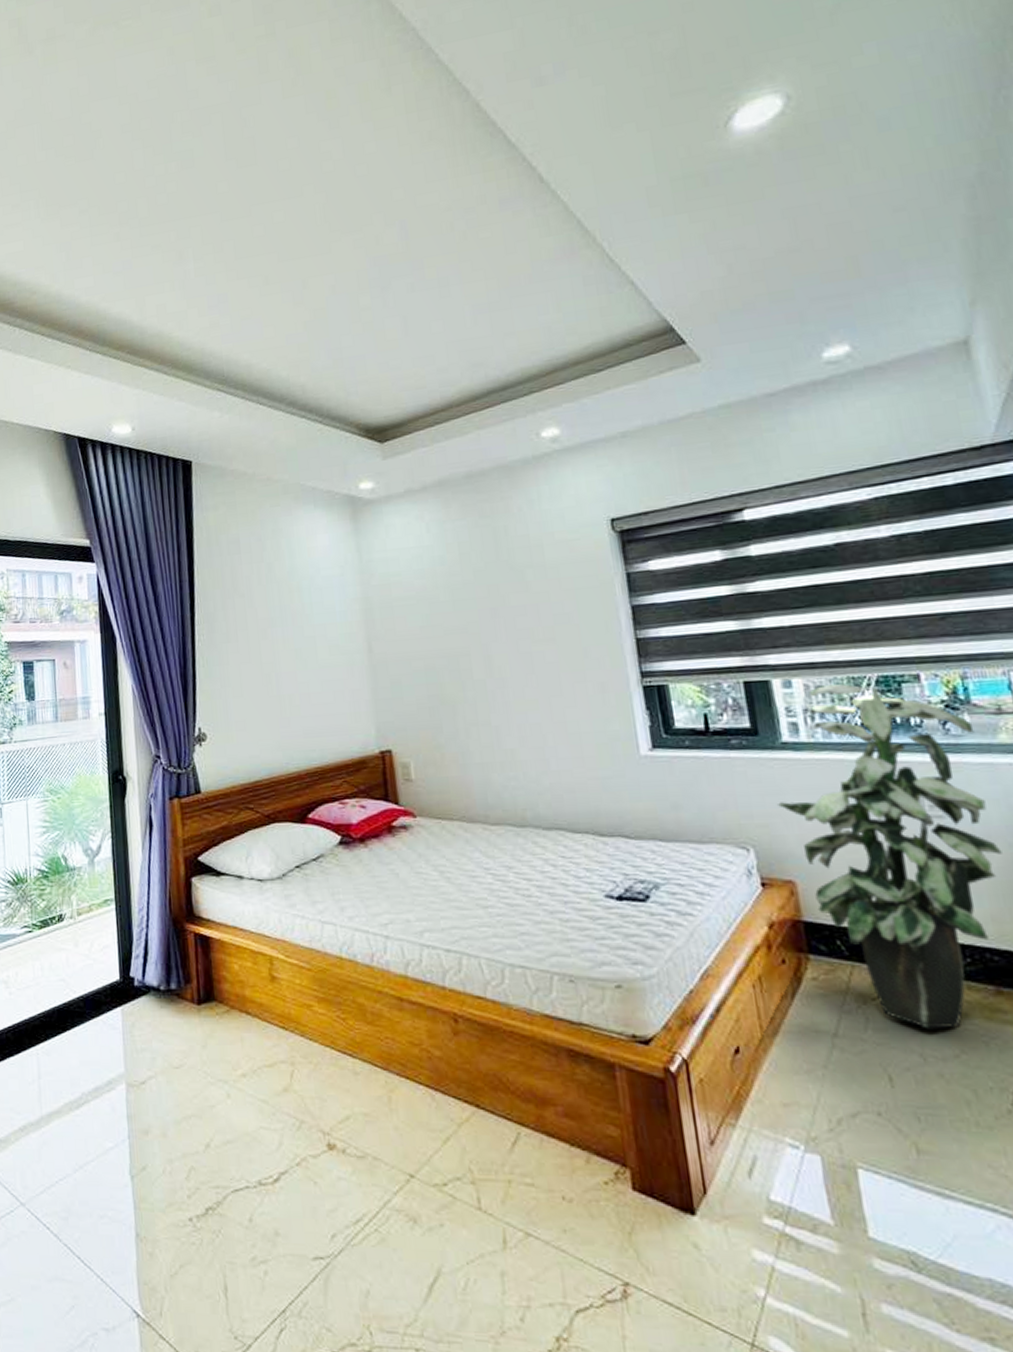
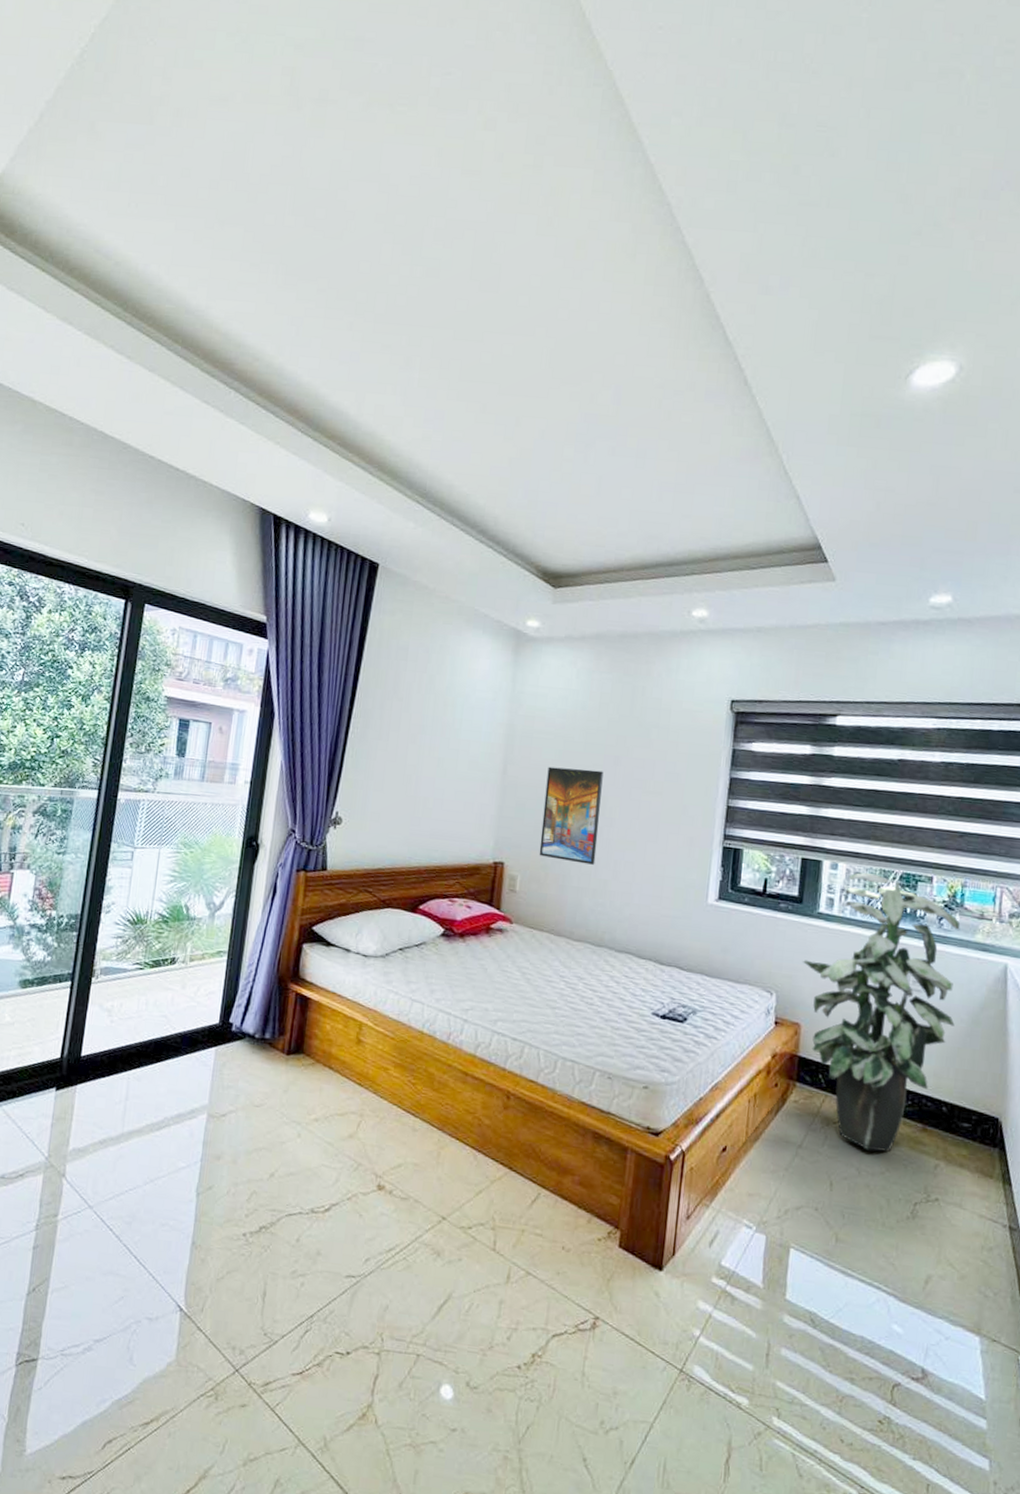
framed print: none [417,628,496,736] -> present [539,766,604,865]

